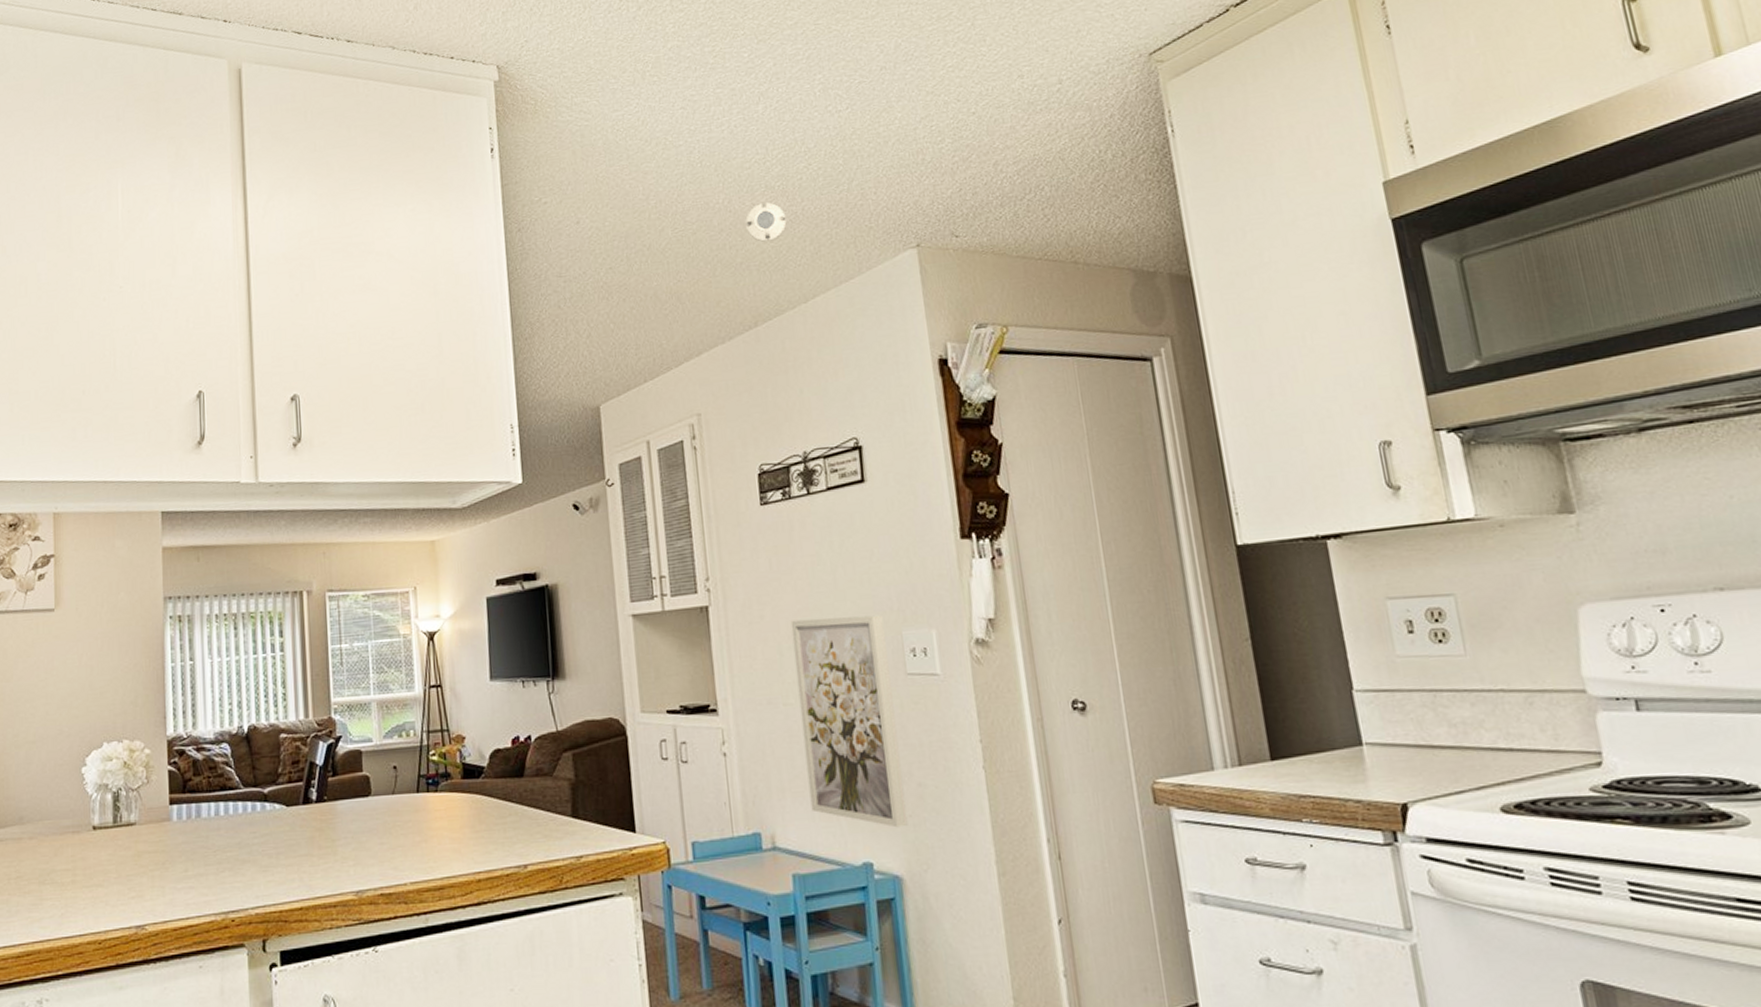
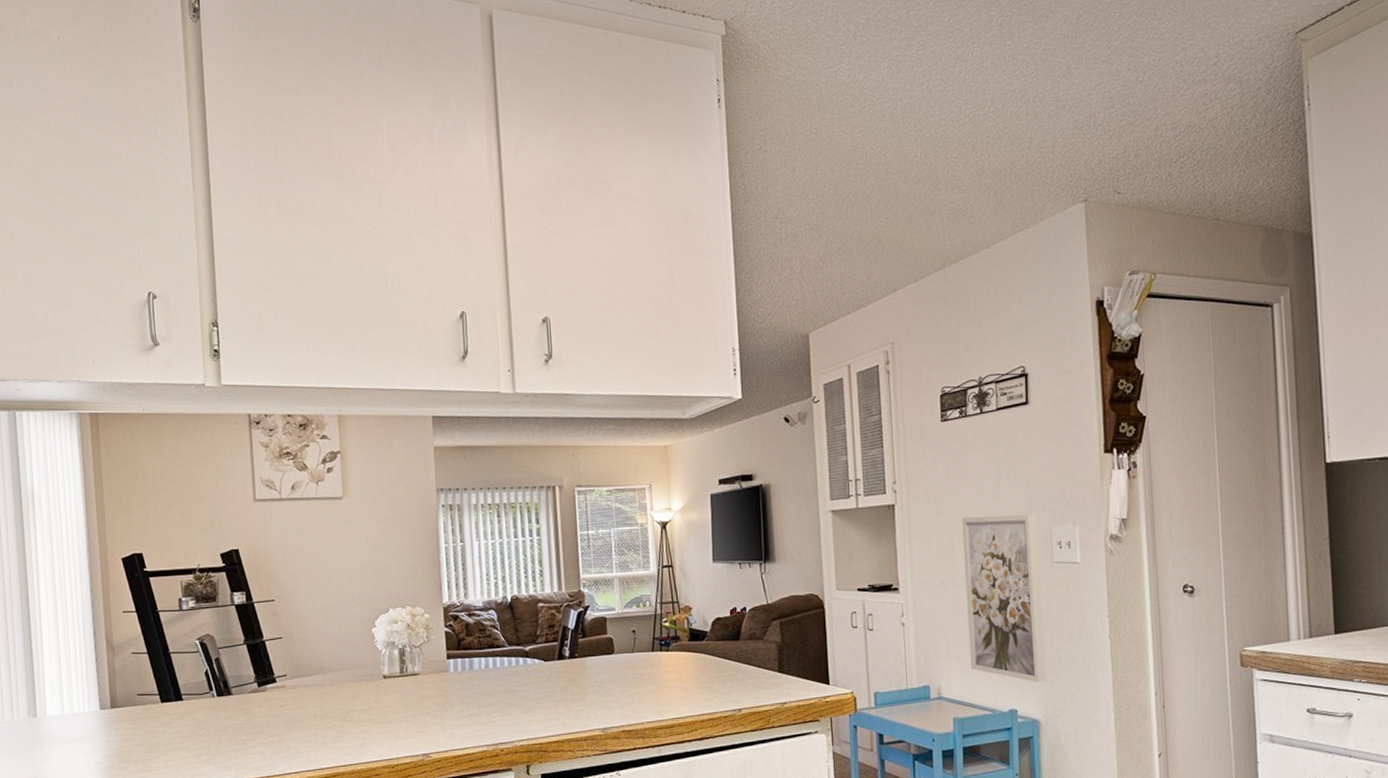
smoke detector: present [745,202,787,242] -> none [939,157,975,193]

